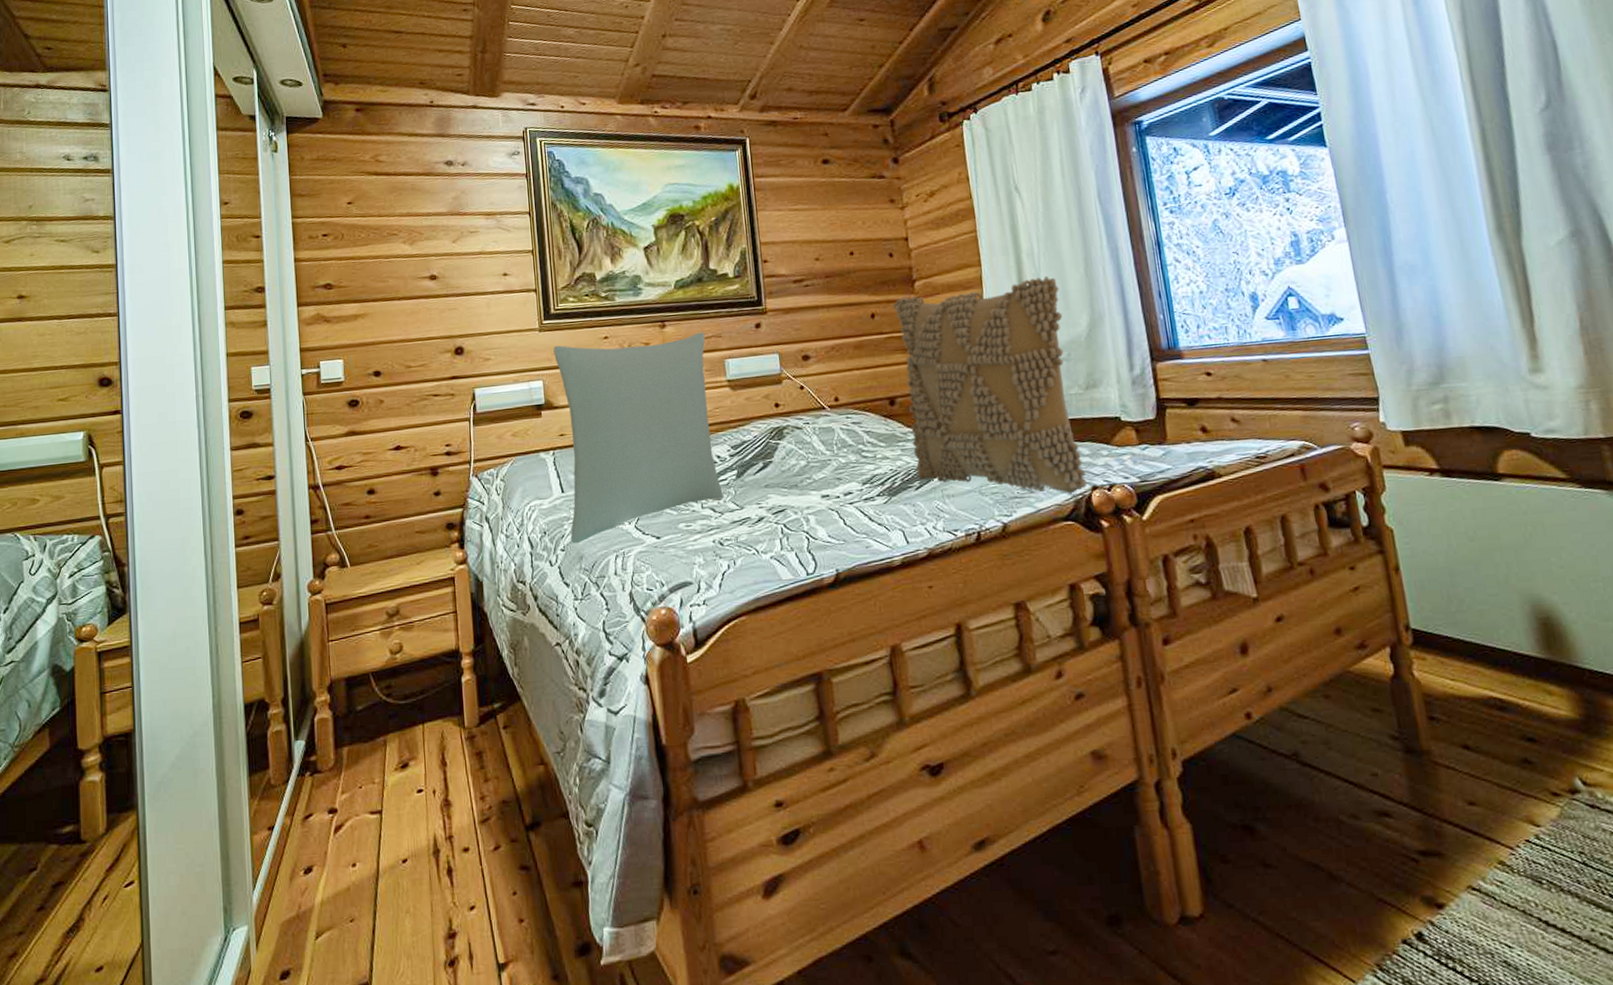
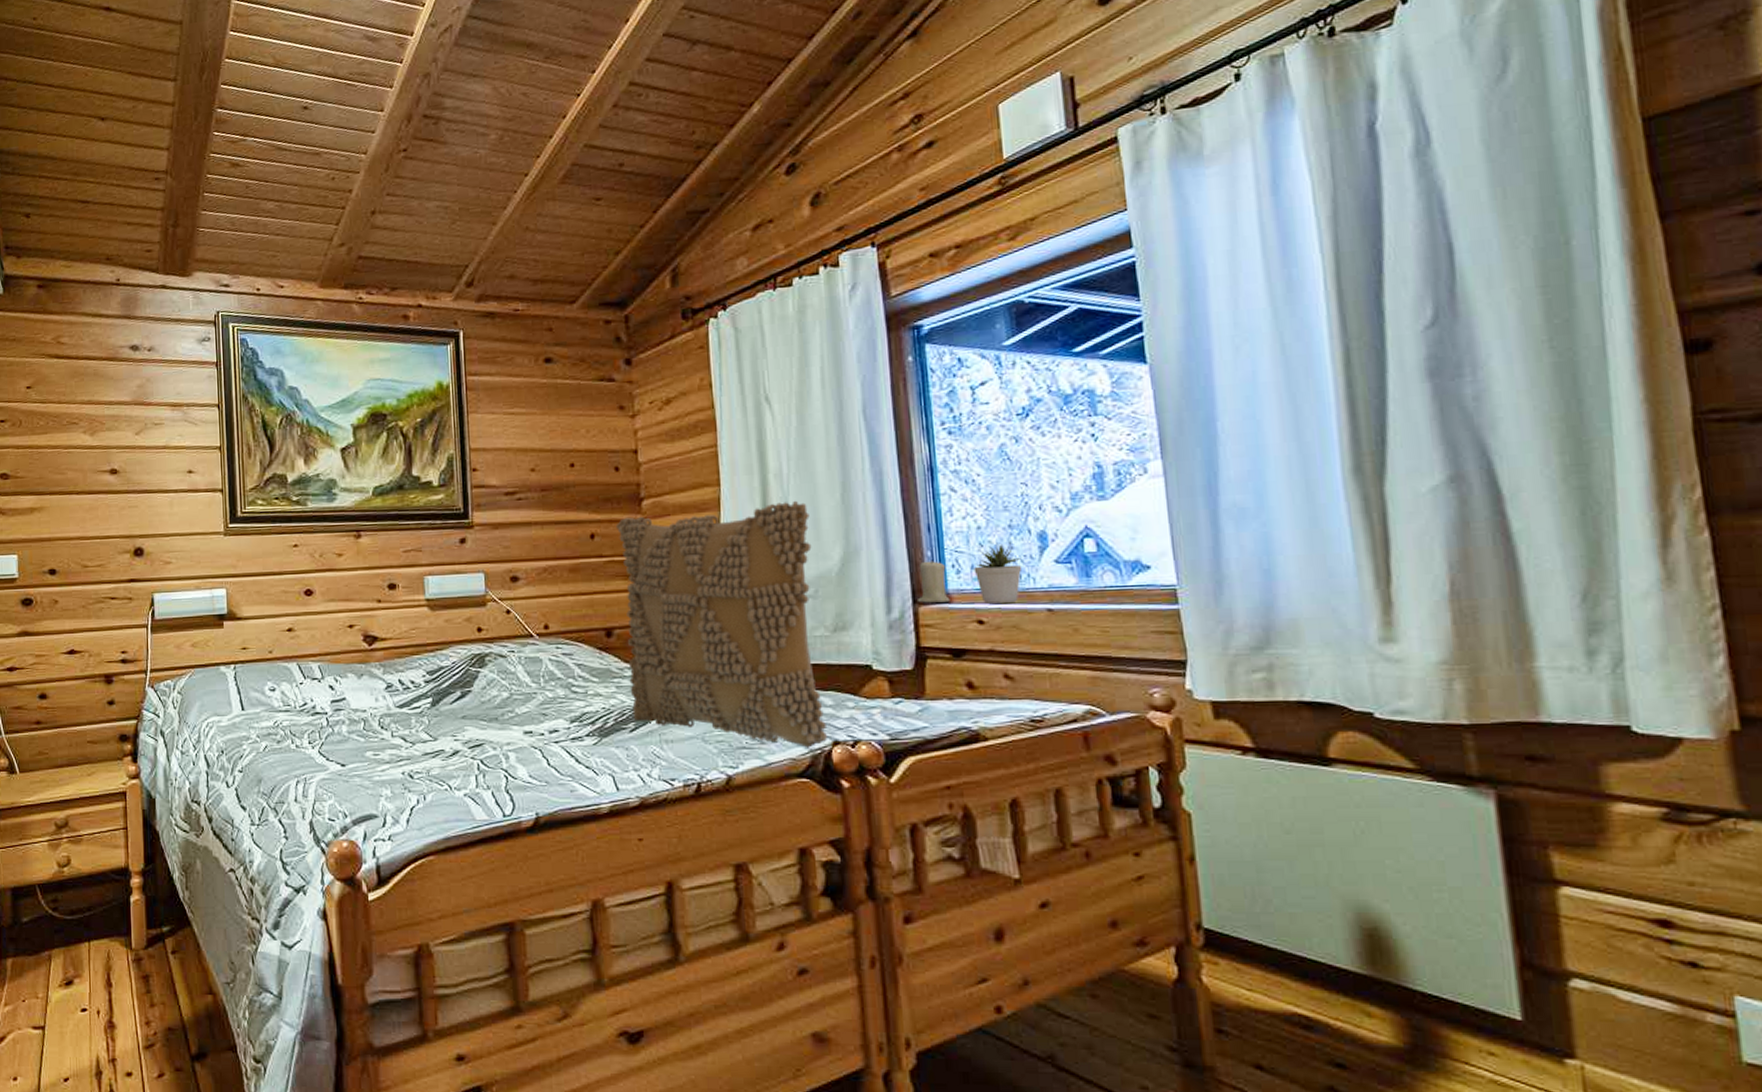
pillow: present [553,332,724,544] -> none [239,544,416,766]
candle: none [1154,322,1182,360] -> present [918,559,950,603]
potted plant: none [1199,303,1239,358] -> present [973,542,1022,604]

